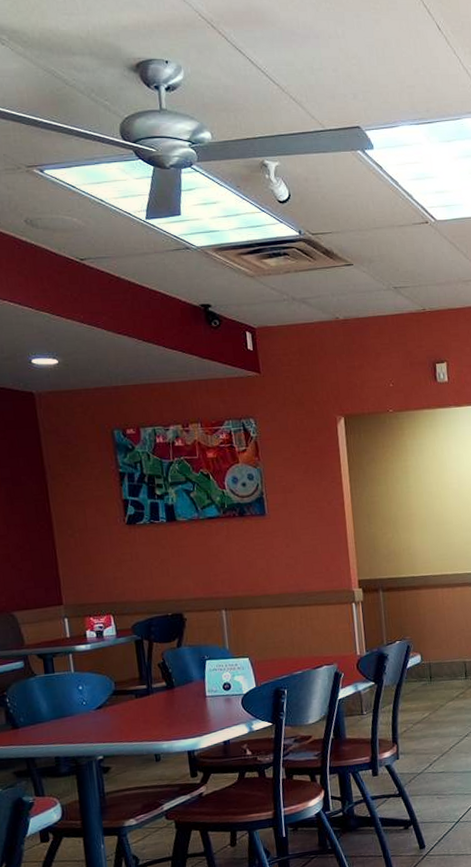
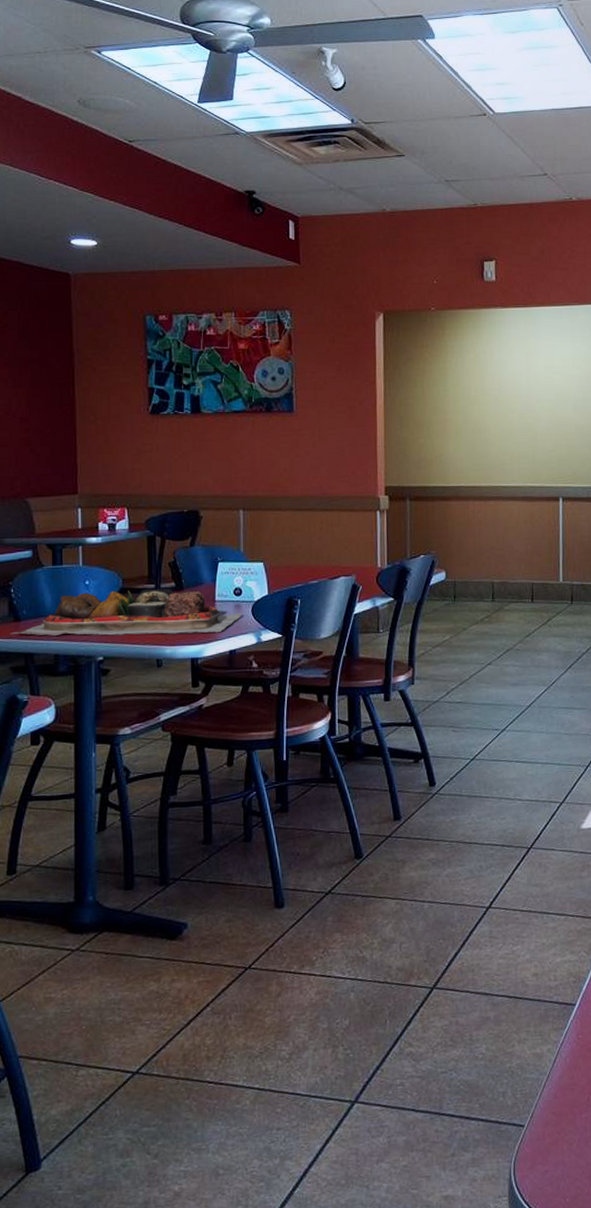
food tray: none [10,688,233,742] -> present [11,589,242,637]

